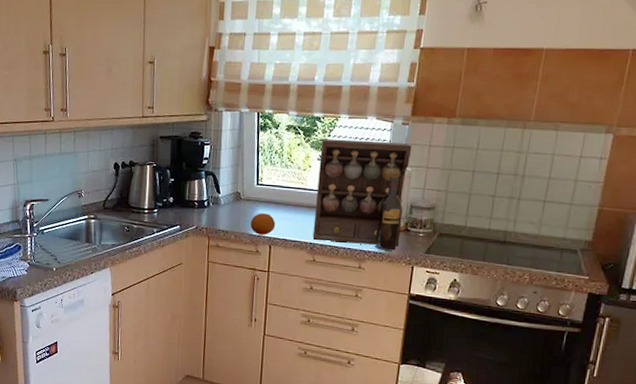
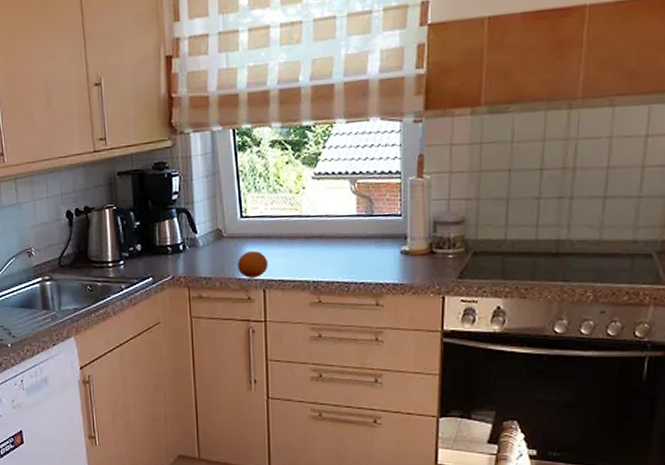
spice rack: present [312,139,412,246] -> none [314,145,429,278]
wine bottle: present [375,175,402,251] -> none [394,187,423,281]

